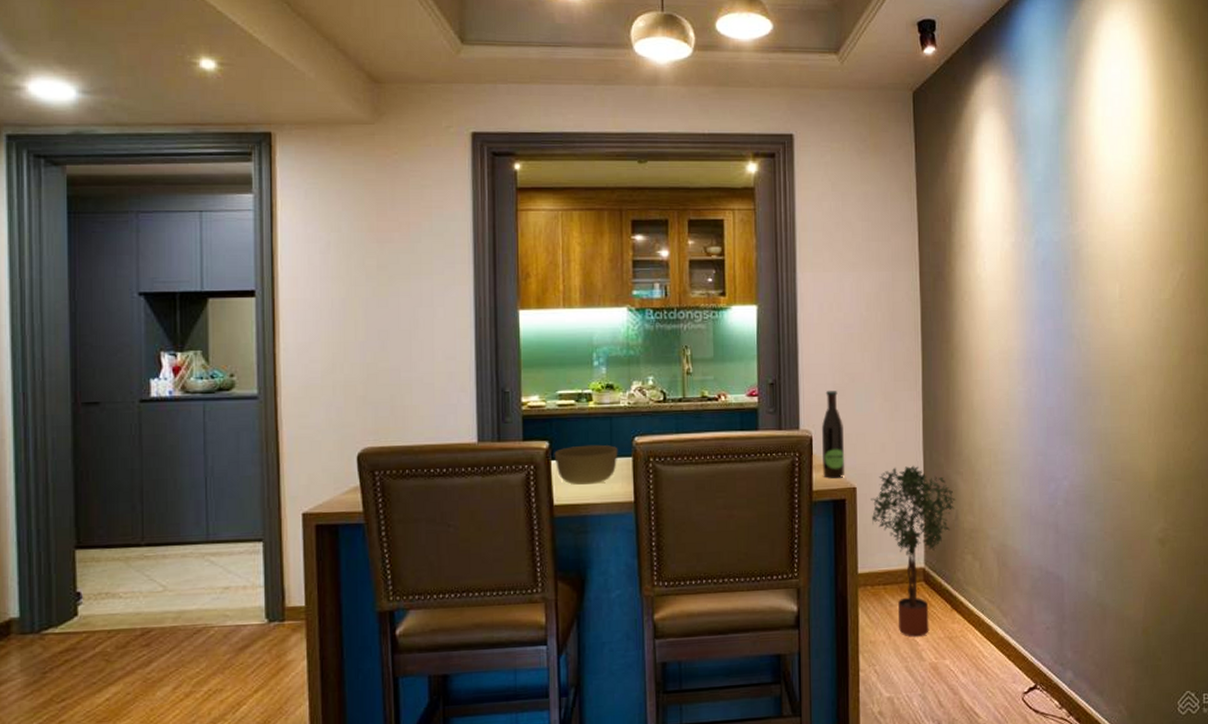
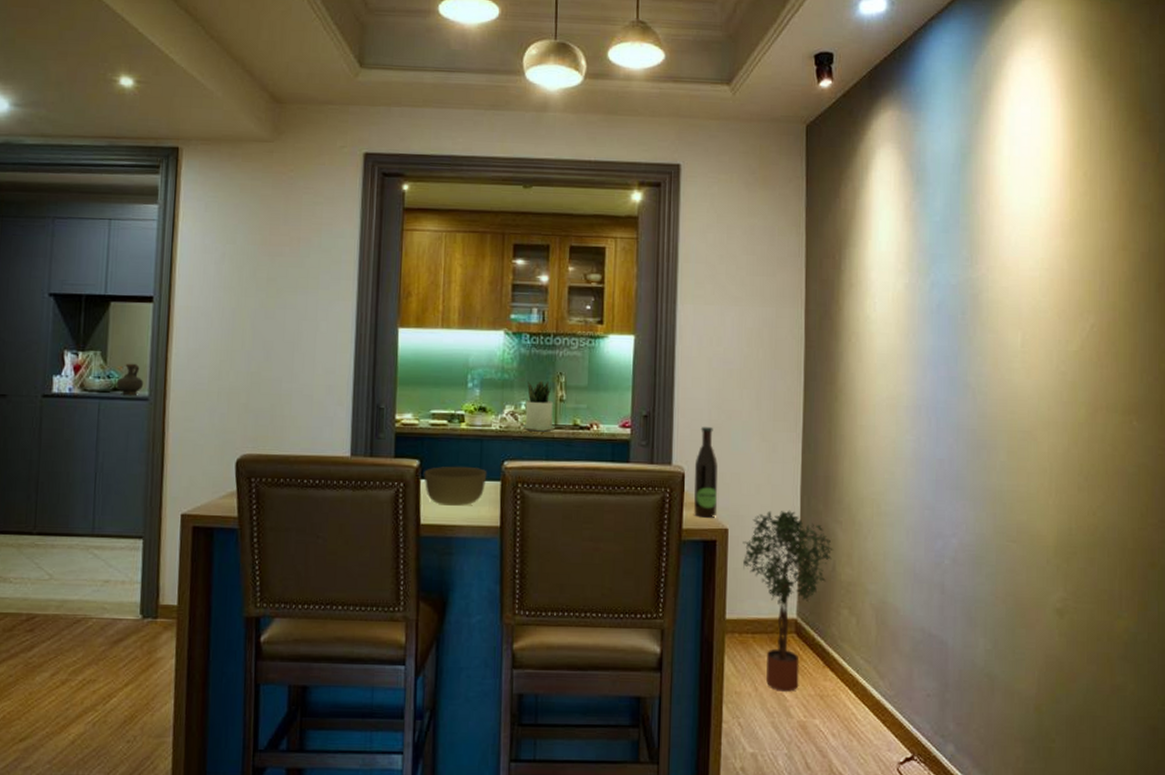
ceramic jug: none [222,361,252,394] -> present [117,363,144,395]
planter: none [650,355,683,406] -> present [522,381,555,432]

